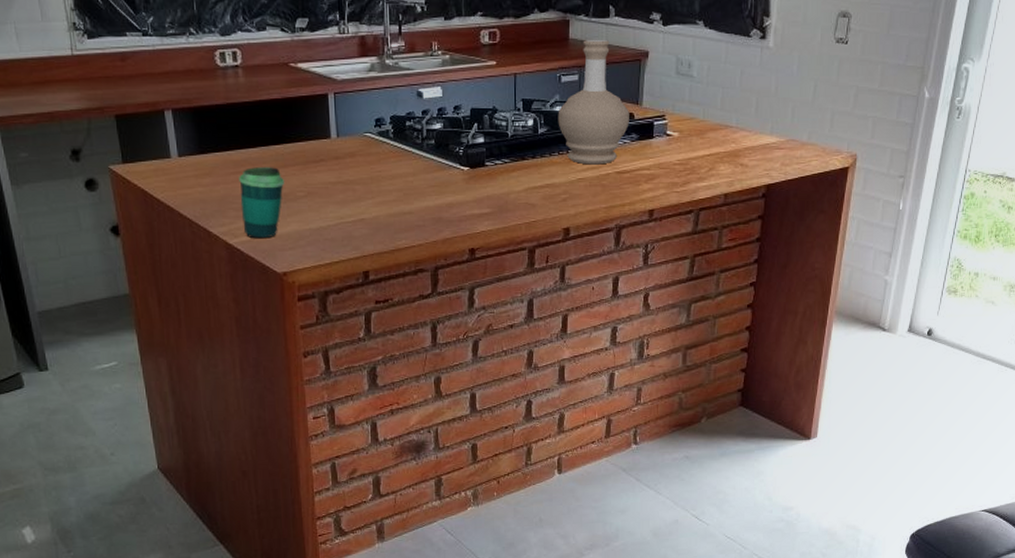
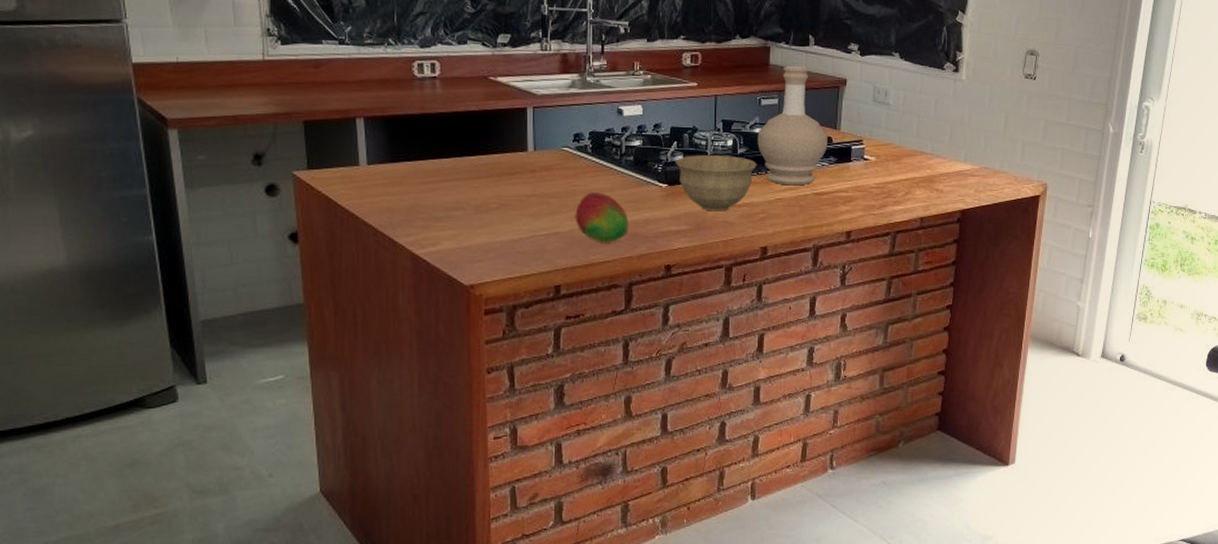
cup: present [239,167,285,239] -> none [430,178,478,250]
fruit: none [380,178,433,228] -> present [575,192,629,243]
bowl: none [476,135,558,194] -> present [675,154,757,212]

